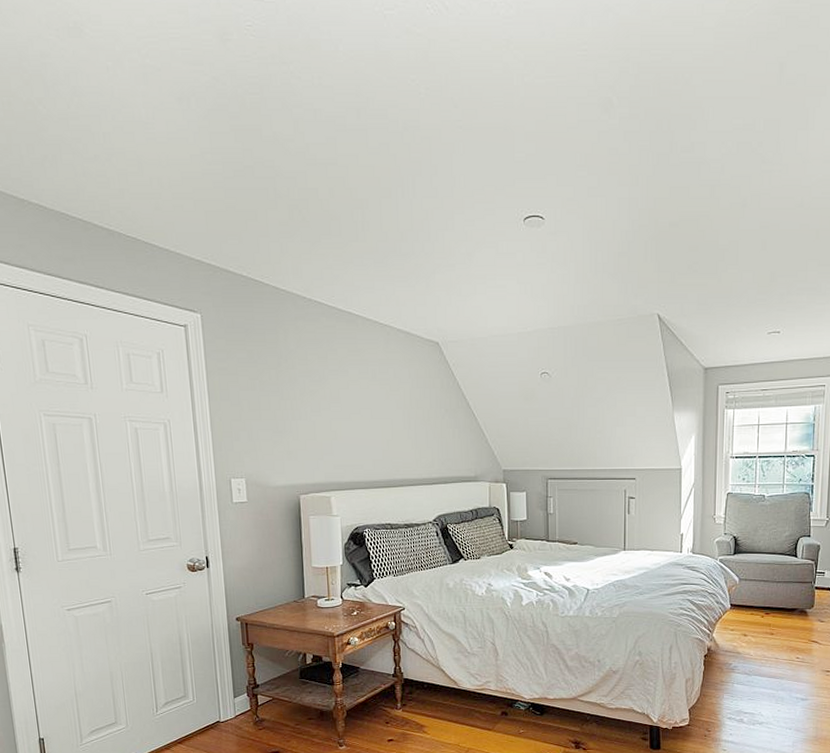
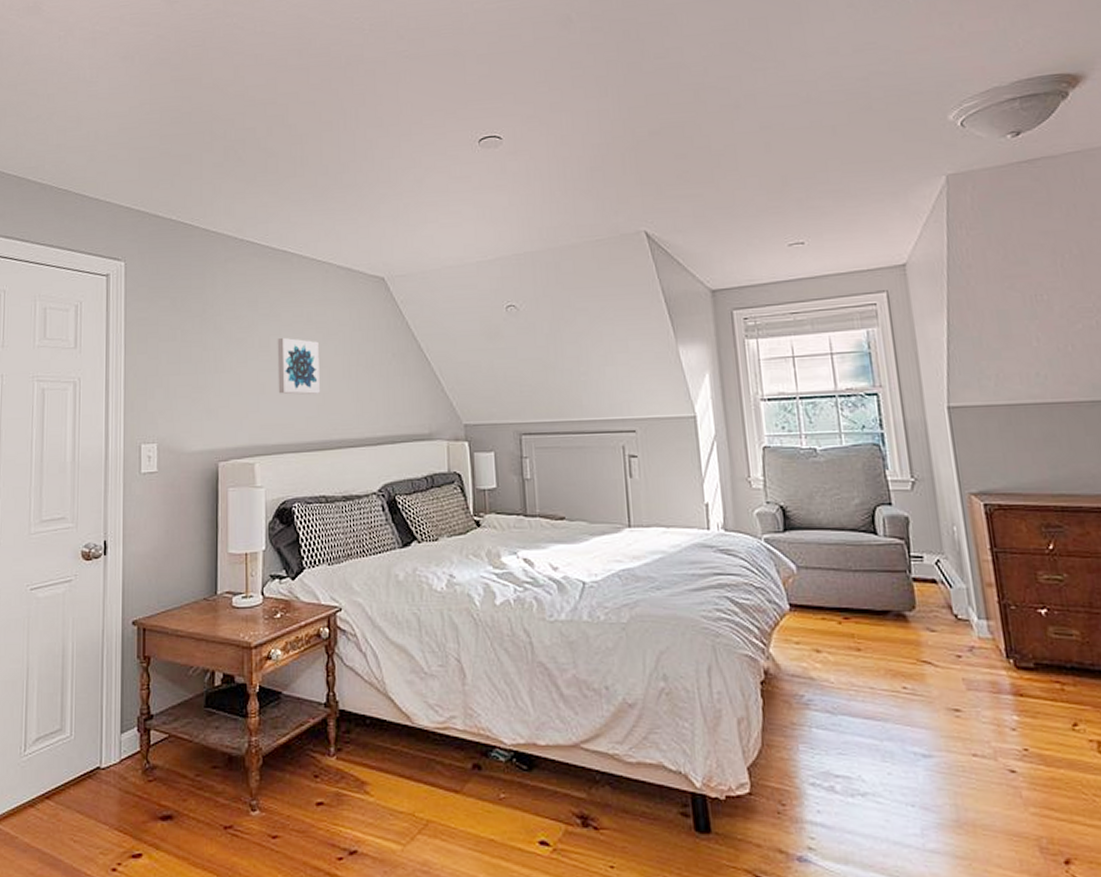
wall art: none [346,391,384,441] -> present [277,337,320,395]

